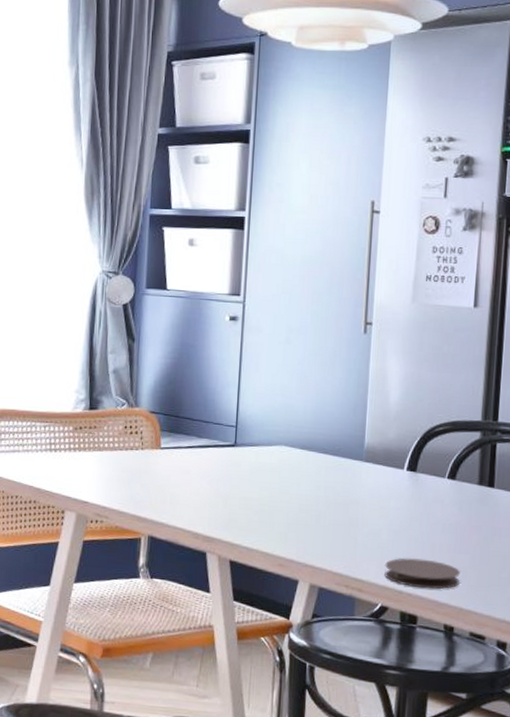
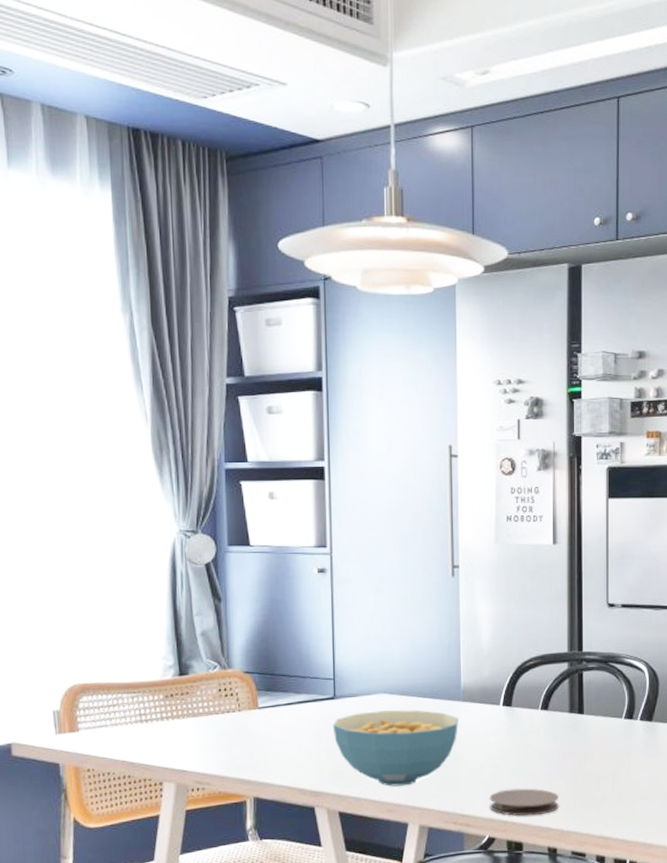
cereal bowl: none [231,462,359,542] -> present [332,710,458,787]

